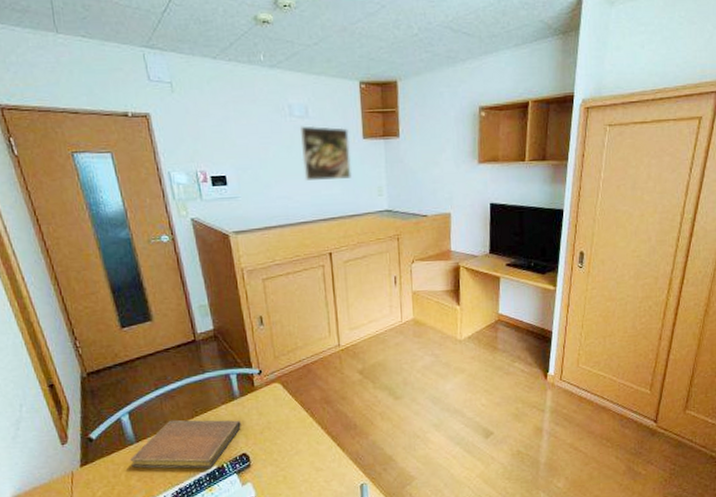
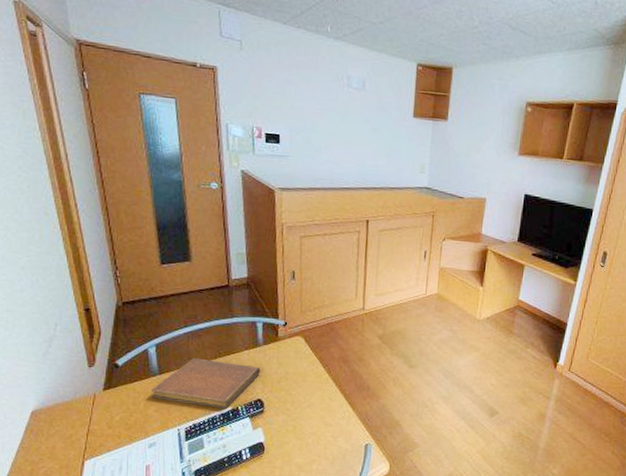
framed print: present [299,125,352,180] -> none [353,97,400,153]

